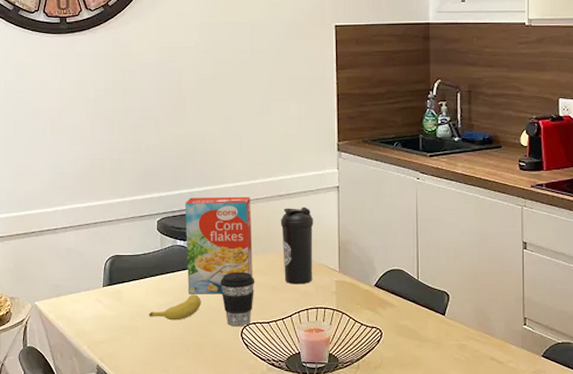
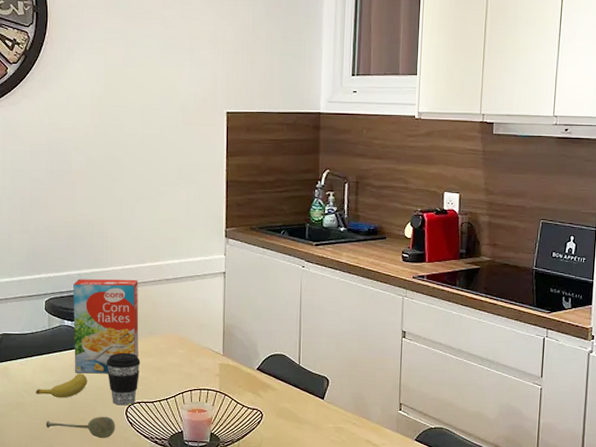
soupspoon: none [160,338,231,362] -> present [46,416,115,439]
water bottle: present [280,207,314,285] -> none [167,291,200,366]

